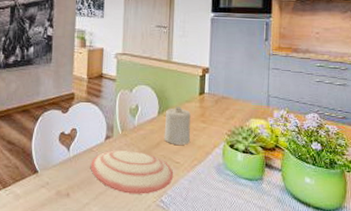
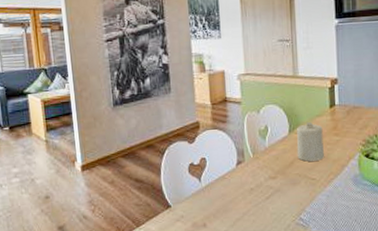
plate: present [91,150,173,194] -> none [225,173,310,216]

